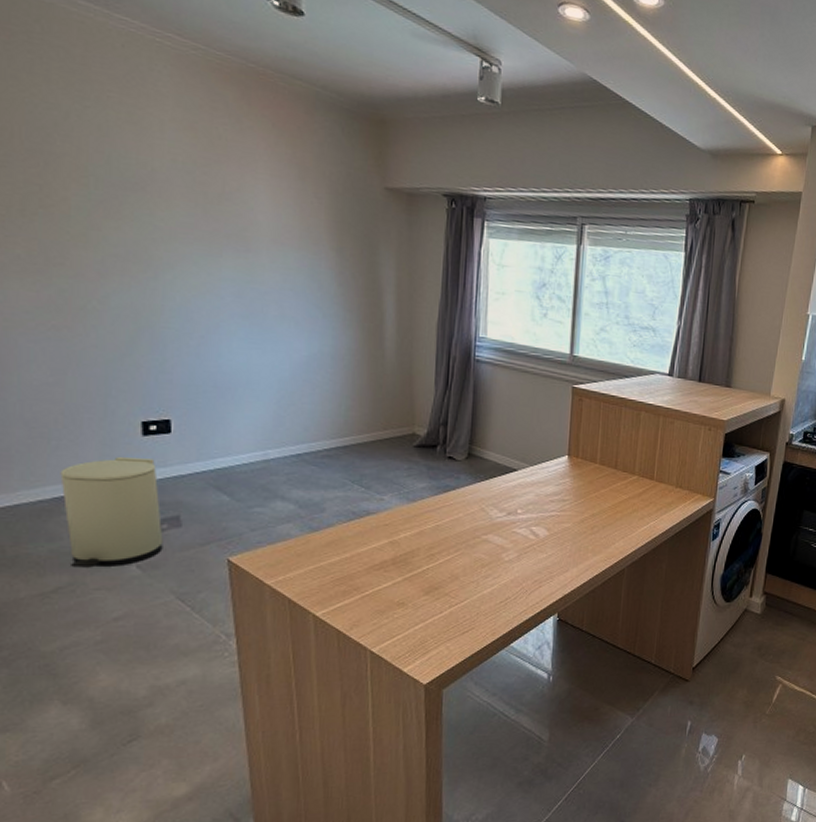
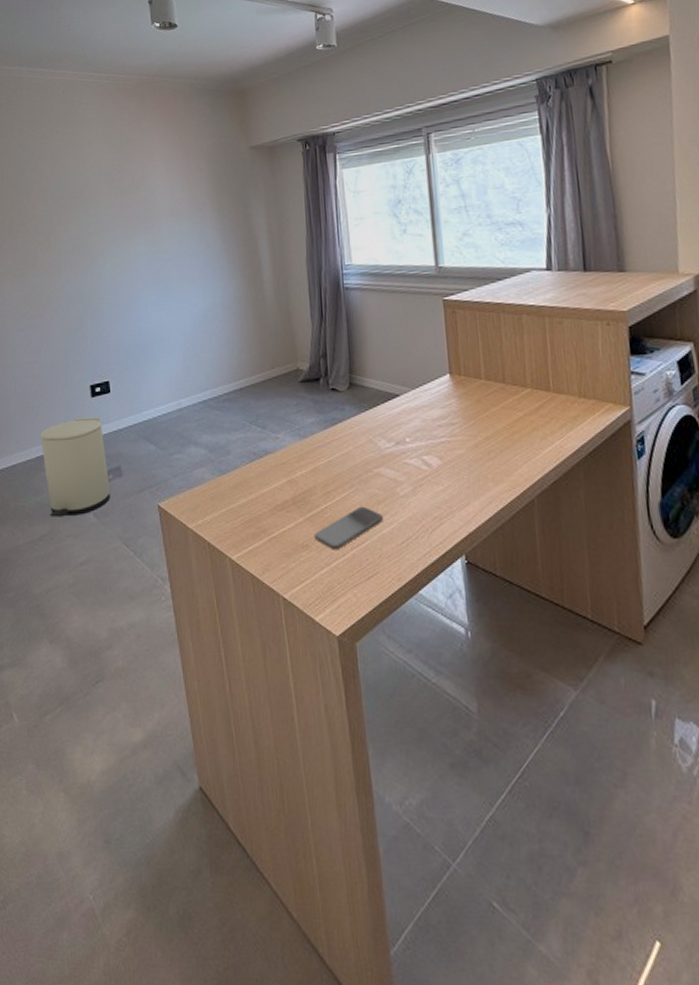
smartphone: none [411,568,485,607] -> present [314,506,383,549]

